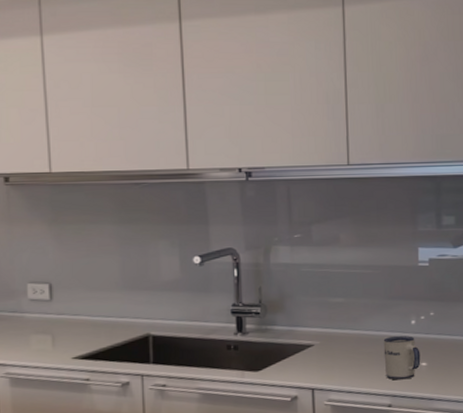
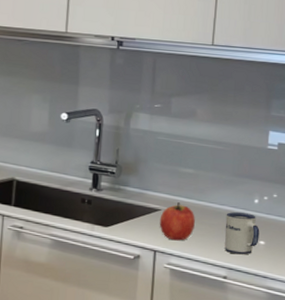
apple: none [313,334,352,376] -> present [159,202,195,241]

